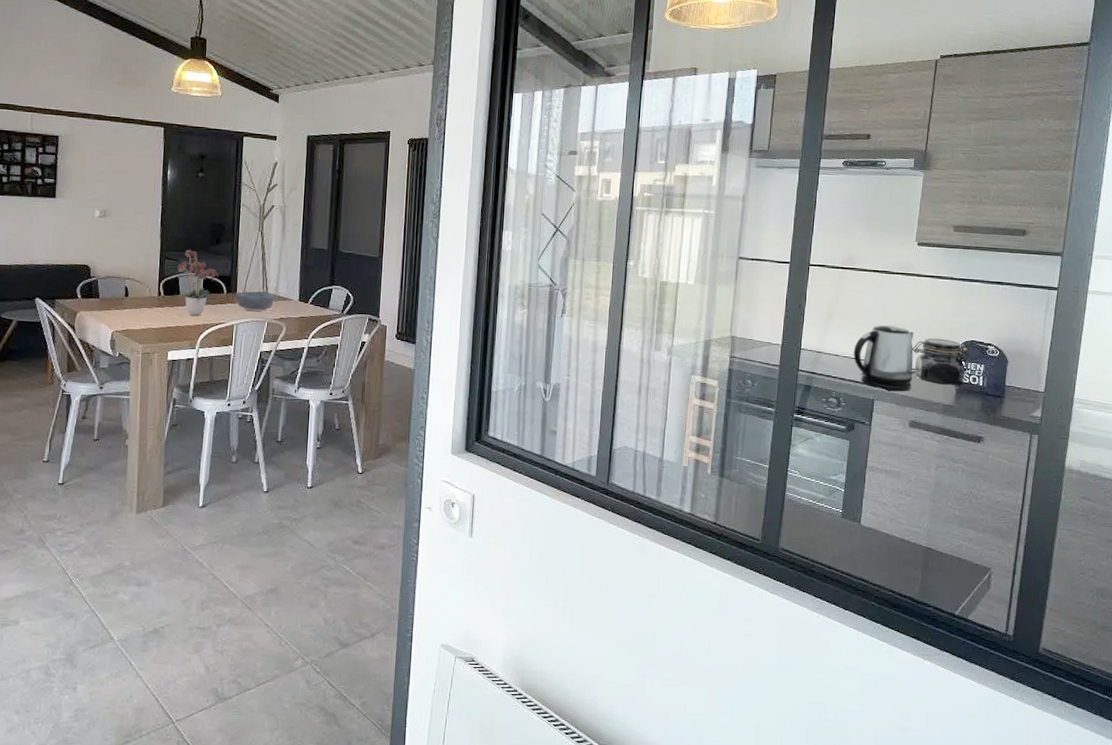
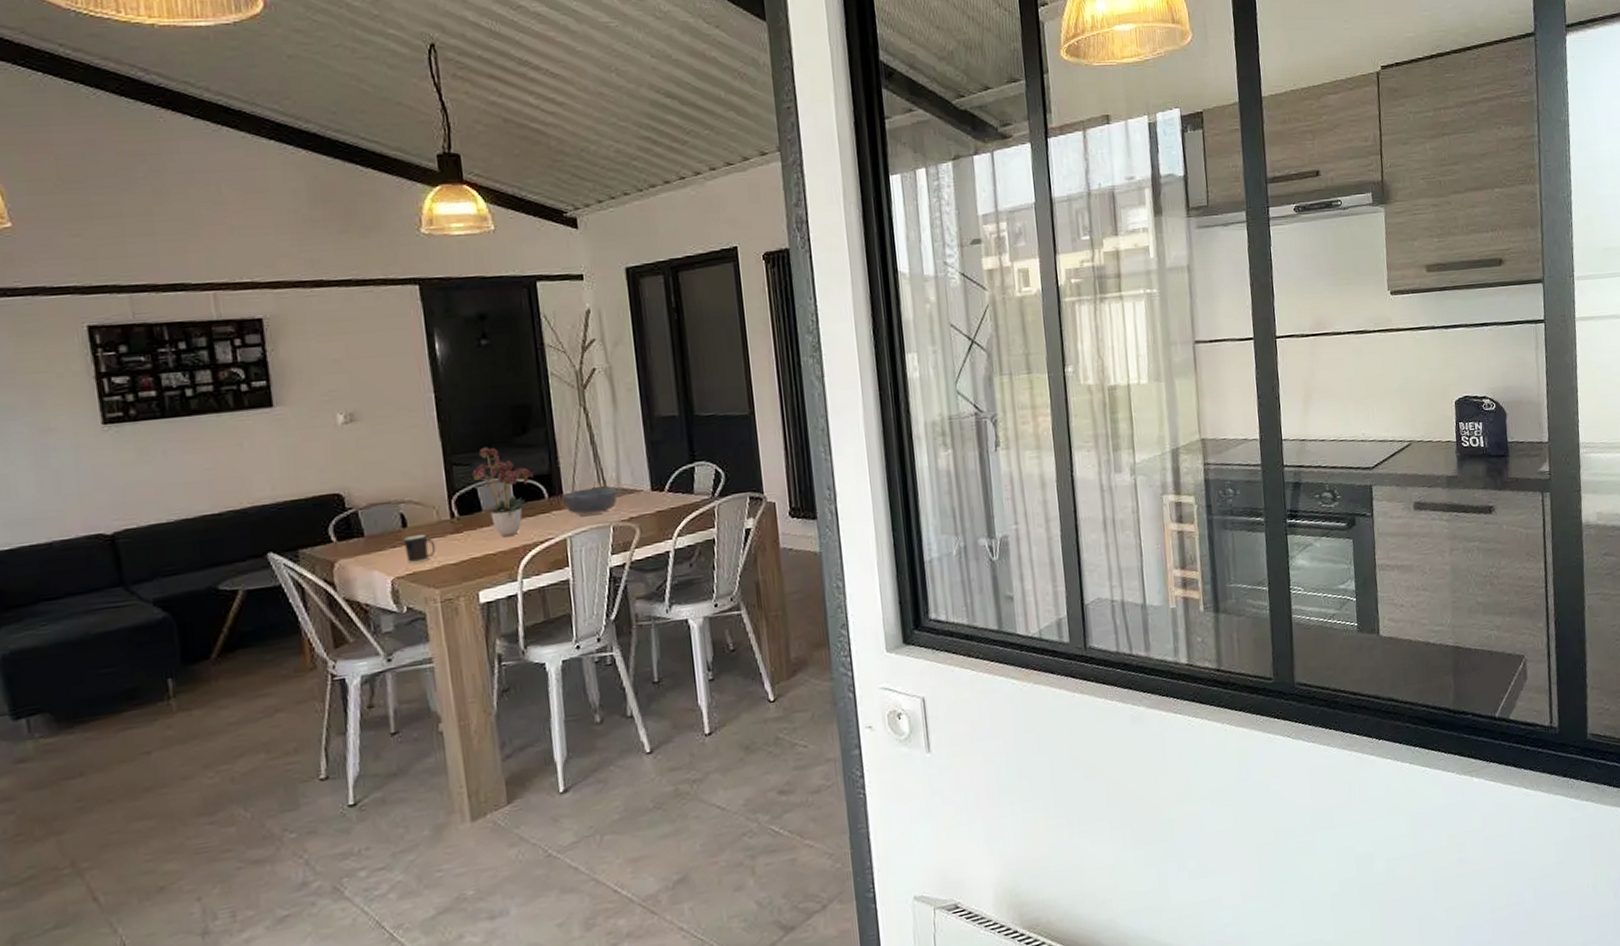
mug: none [124,303,145,324] -> present [404,534,436,564]
kettle: present [853,324,914,391] -> none [1340,393,1410,472]
jar: present [912,338,969,386] -> none [1404,399,1466,455]

